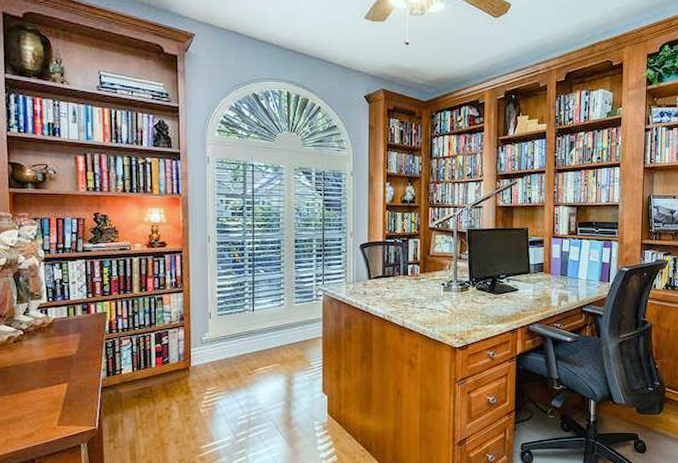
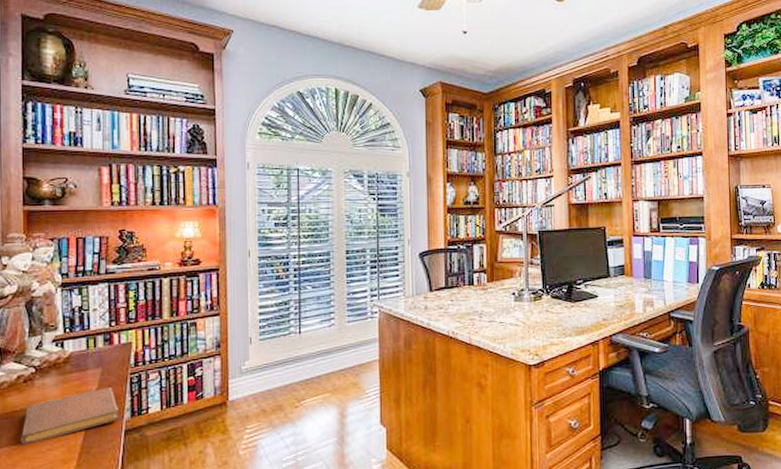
notebook: none [13,350,96,396] -> present [21,388,118,445]

